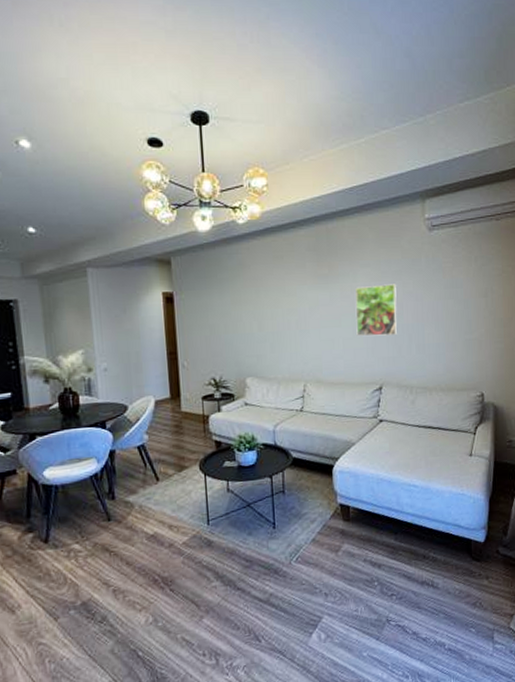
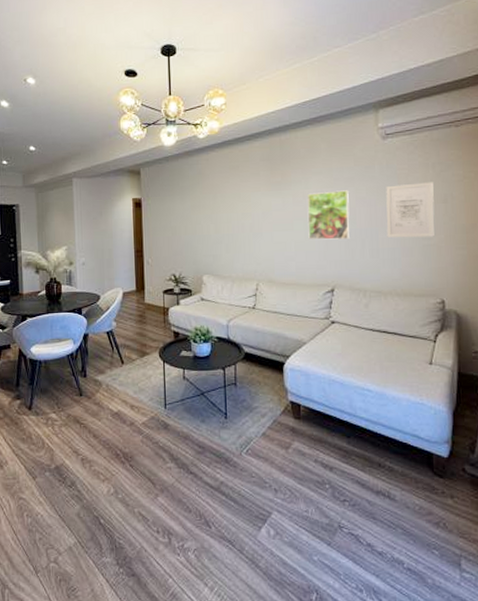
wall art: none [432,276,476,333] -> present [386,182,434,238]

